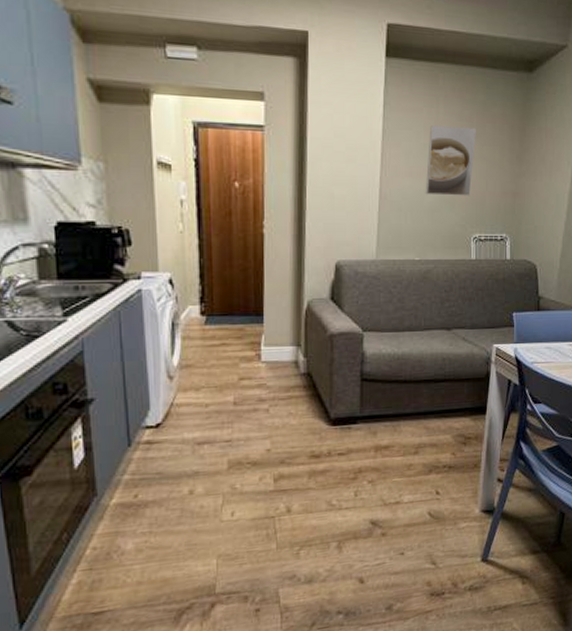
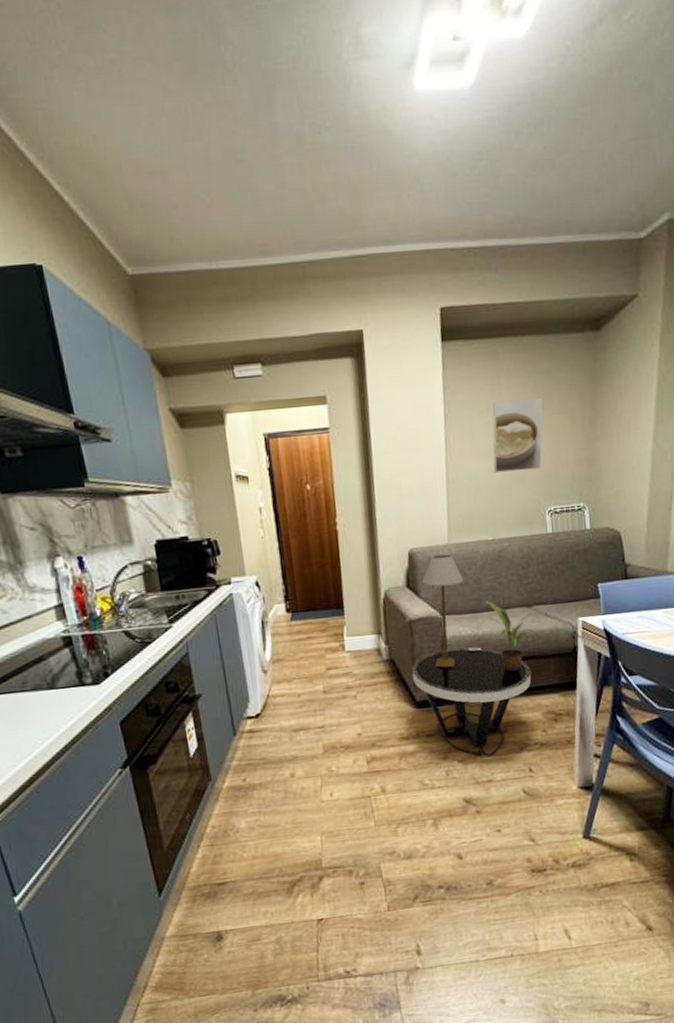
side table: none [328,366,446,478] -> present [412,647,532,756]
table lamp: none [347,270,389,386] -> present [422,554,464,668]
potted plant: none [405,320,456,393] -> present [484,600,539,672]

